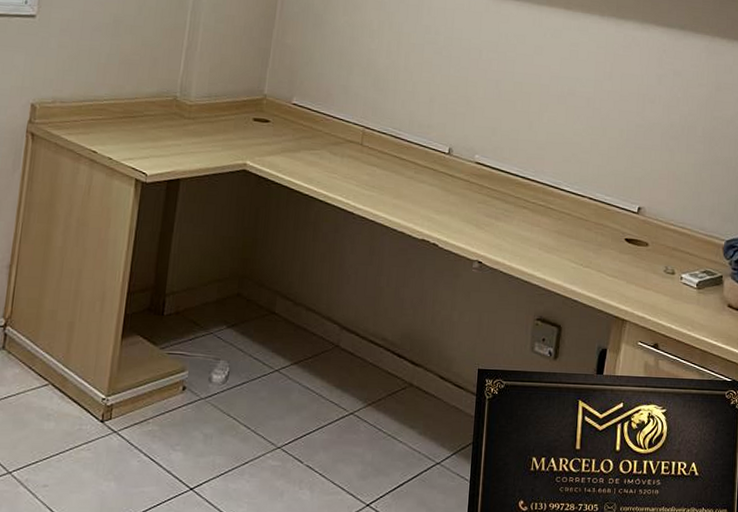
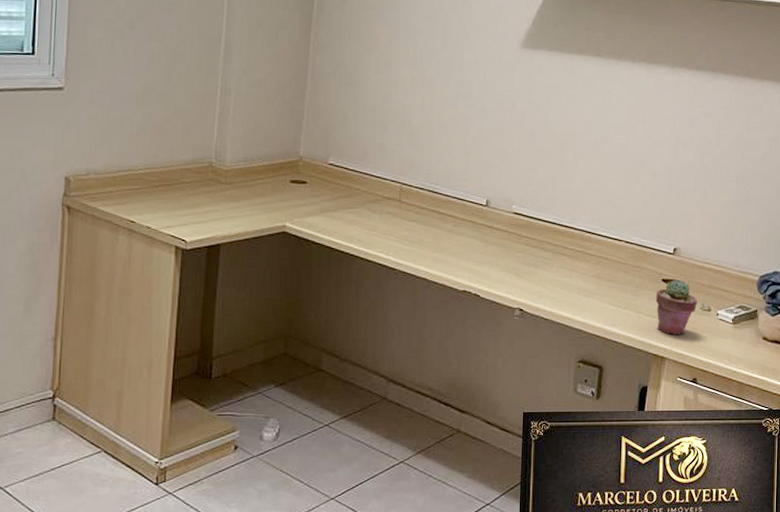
potted succulent: none [618,240,662,298] -> present [655,279,698,335]

